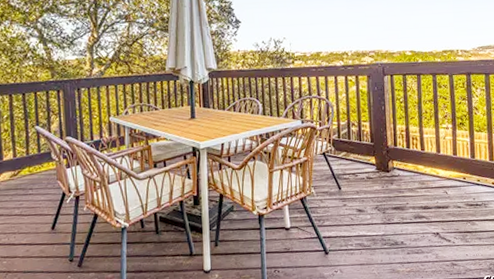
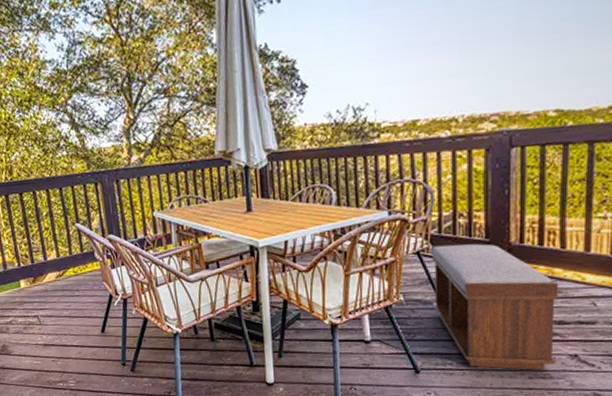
bench: none [334,146,424,247] -> present [432,244,559,370]

